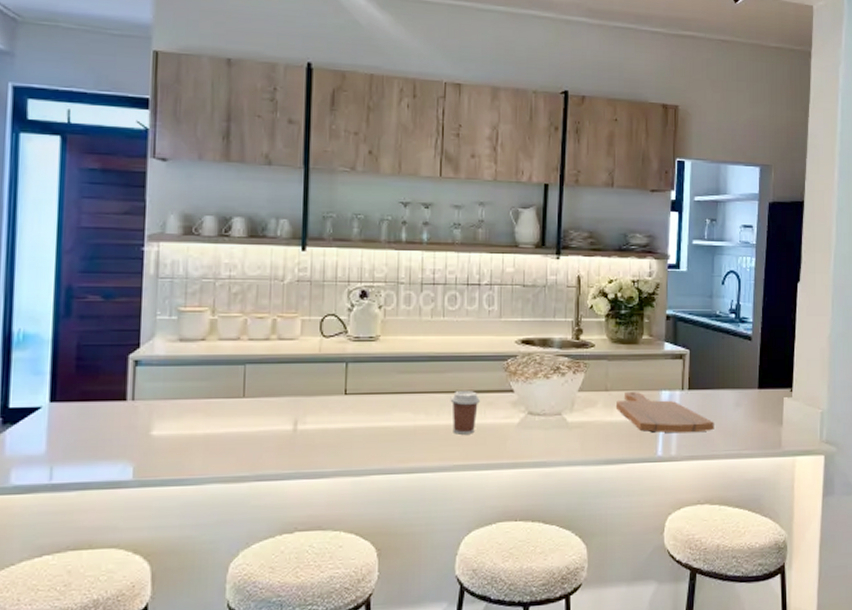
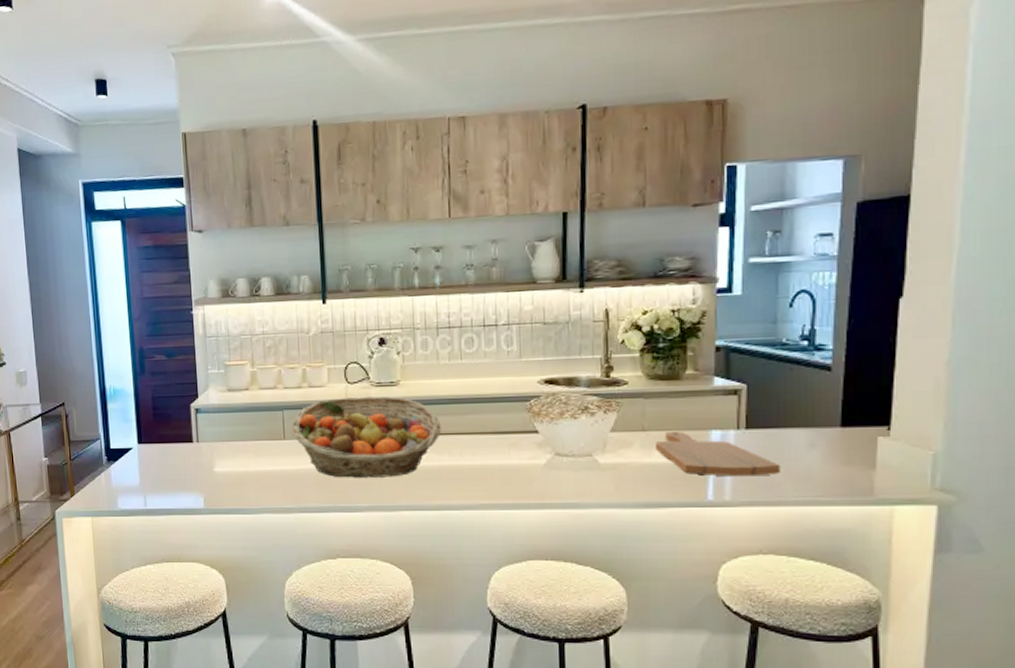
fruit basket: none [253,352,419,441] -> present [291,396,441,478]
coffee cup: present [450,391,480,434] -> none [473,432,503,475]

